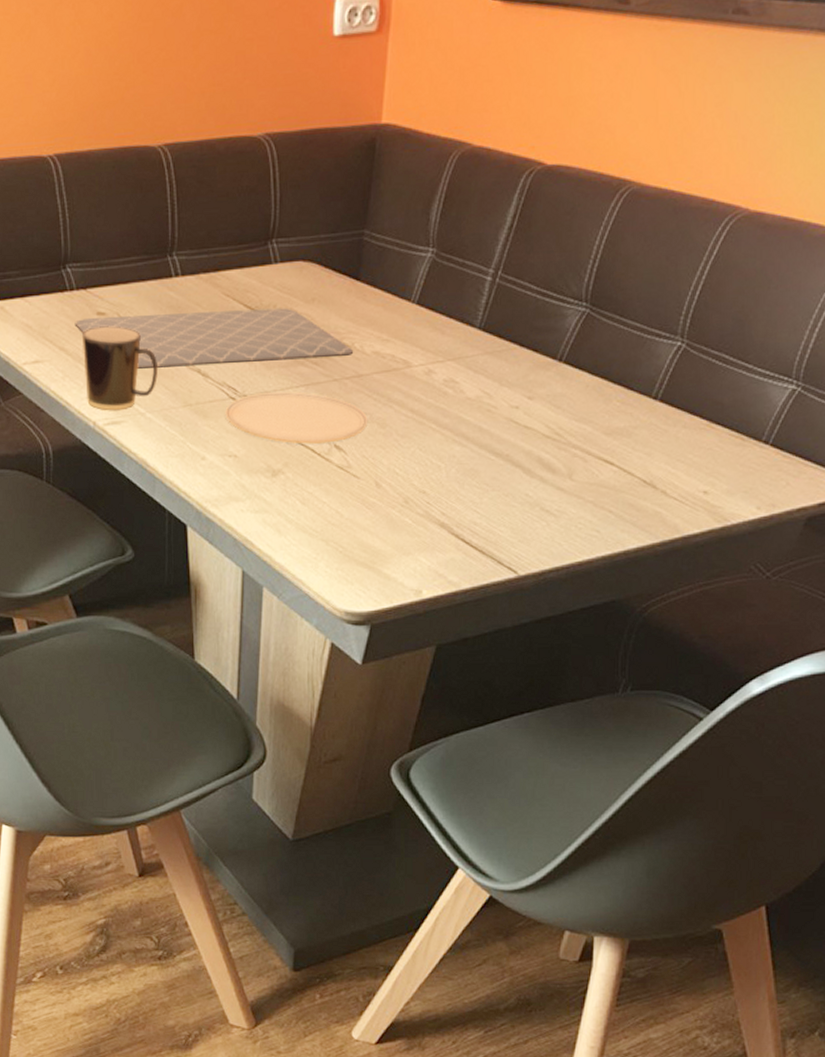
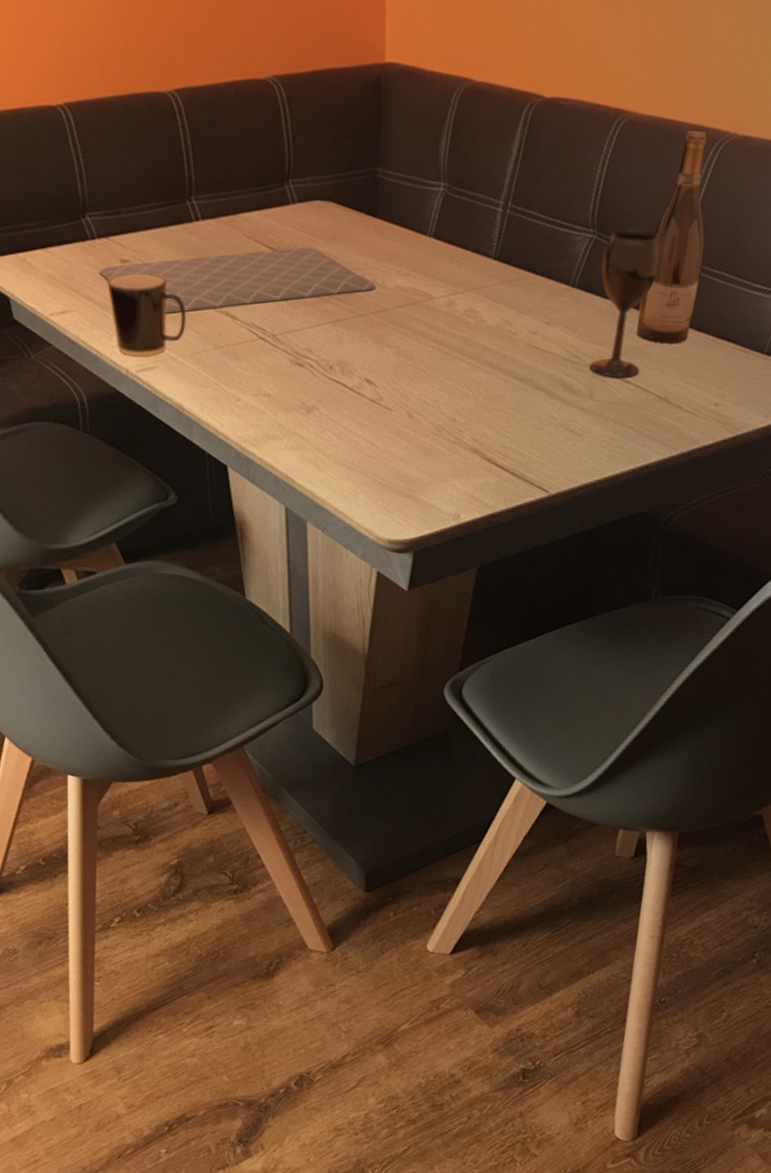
plate: present [225,391,368,444] -> none [255,328,396,380]
wine glass: none [572,303,656,459] -> present [590,228,660,378]
wine bottle: none [624,204,717,426] -> present [636,130,707,344]

